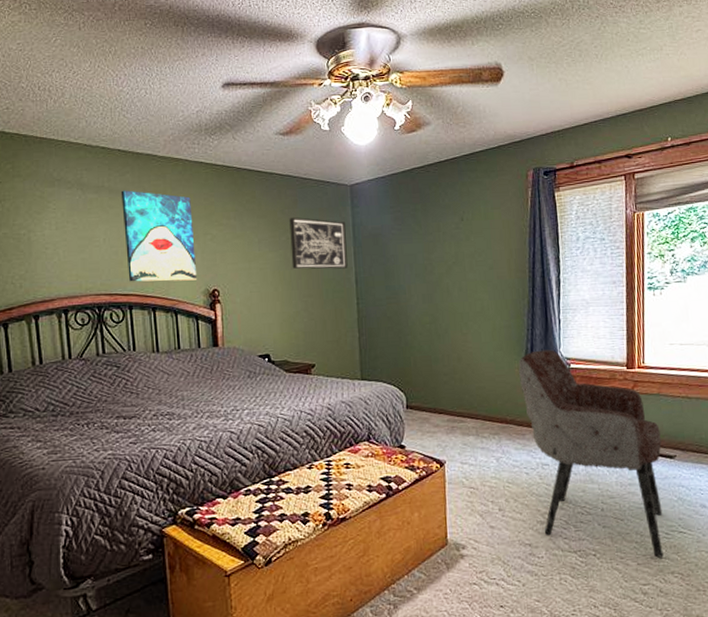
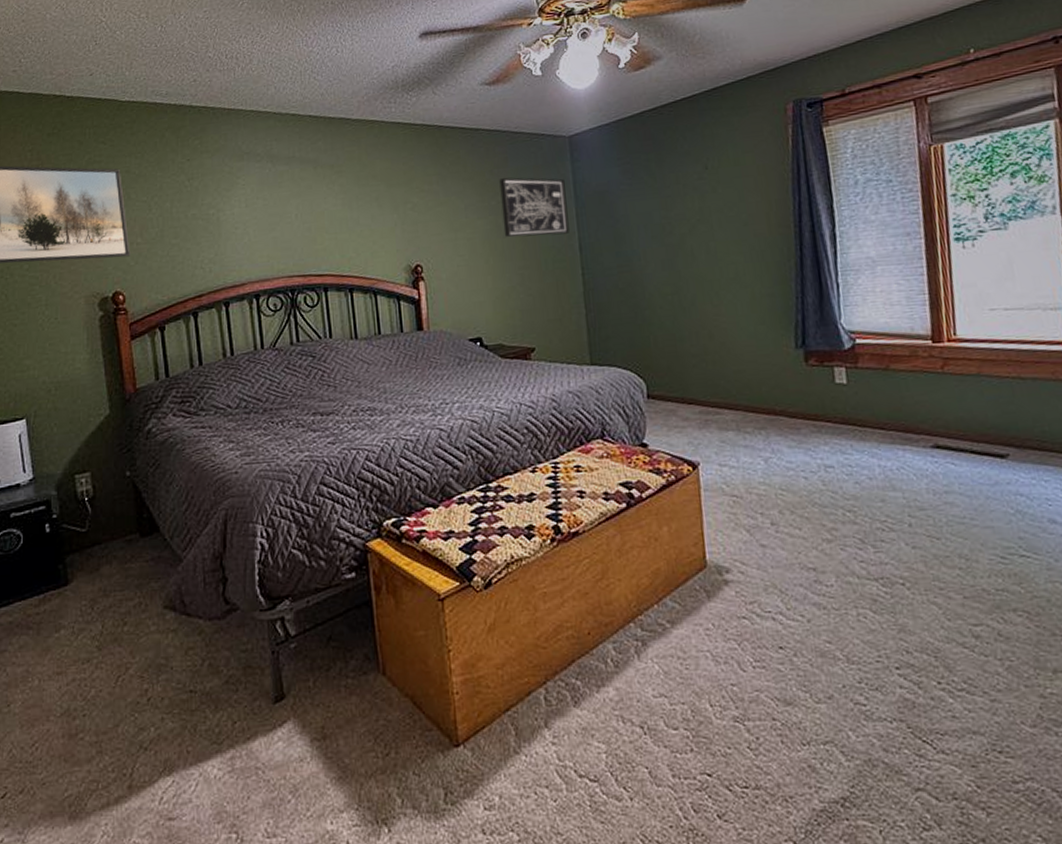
wall art: present [121,190,198,282] -> none [312,159,398,261]
armchair: present [518,349,664,558] -> none [786,321,1000,590]

